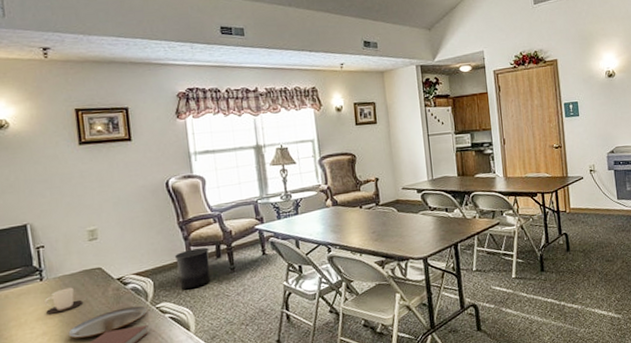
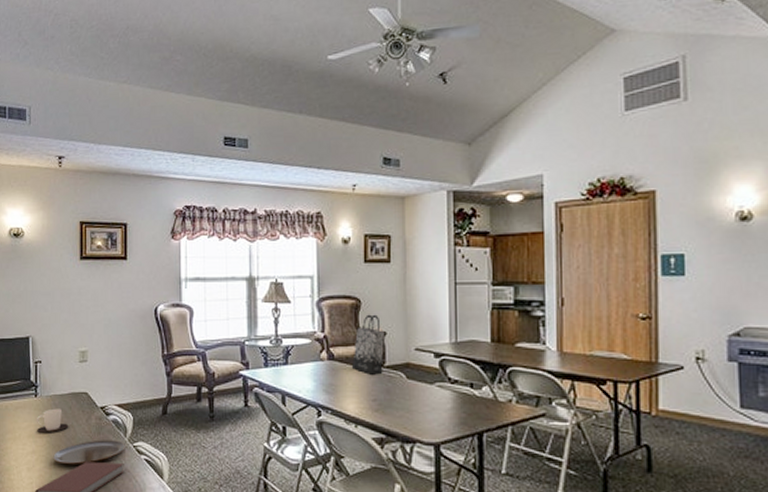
waste bin: present [175,247,210,291] -> none [156,387,190,434]
shopping bag: none [352,165,379,214] -> present [351,314,386,376]

